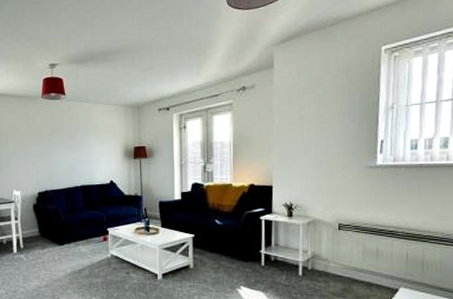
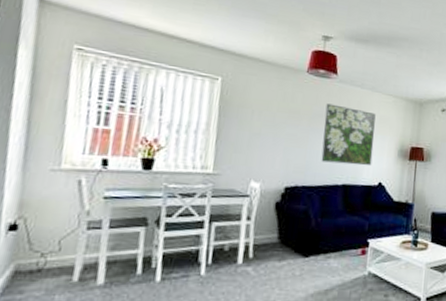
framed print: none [60,120,103,169] -> present [321,103,376,166]

